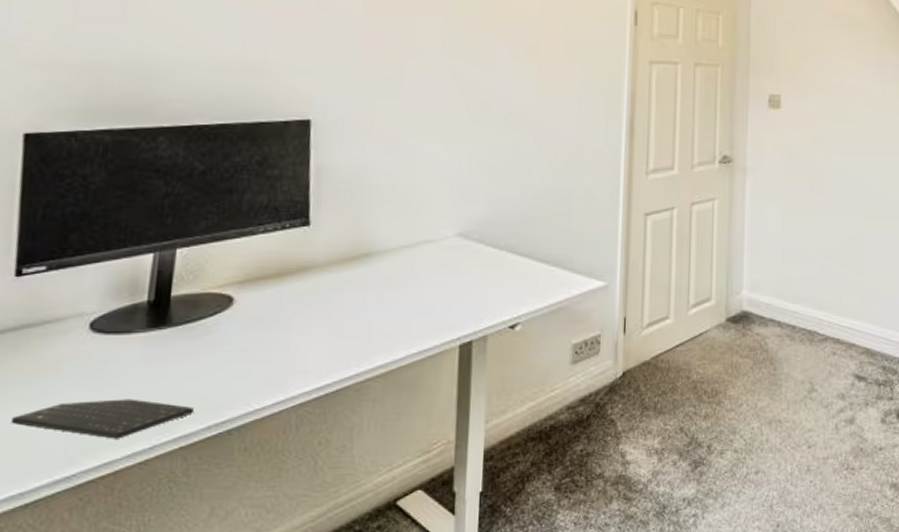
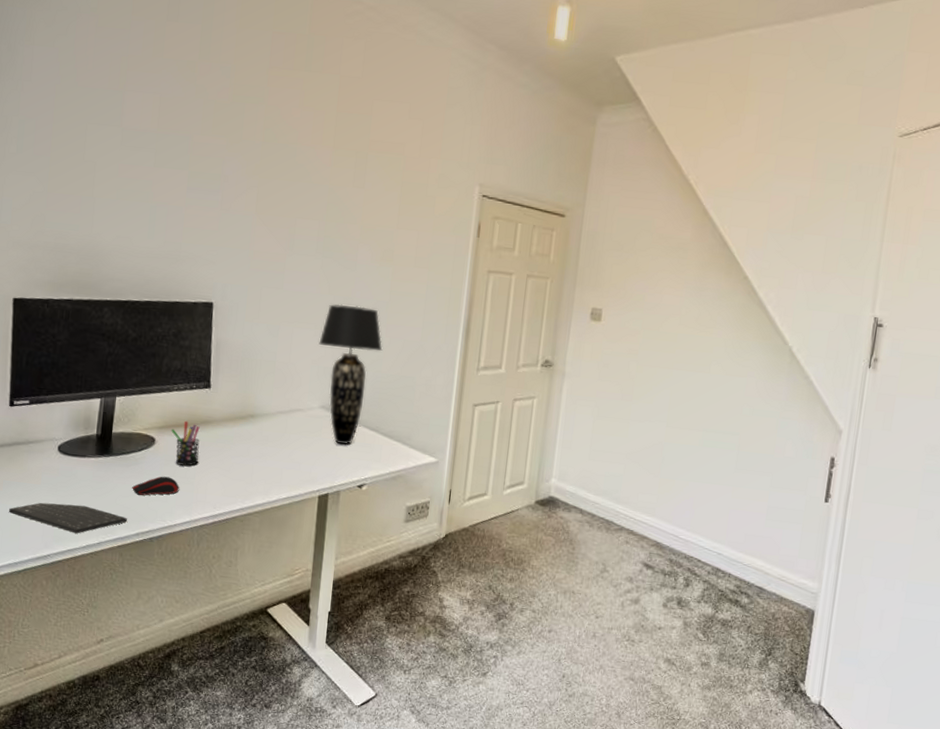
computer mouse: none [200,345,269,376] -> present [132,476,179,496]
pen holder: none [256,270,297,329] -> present [171,420,200,466]
table lamp: none [451,110,531,278] -> present [319,304,383,445]

